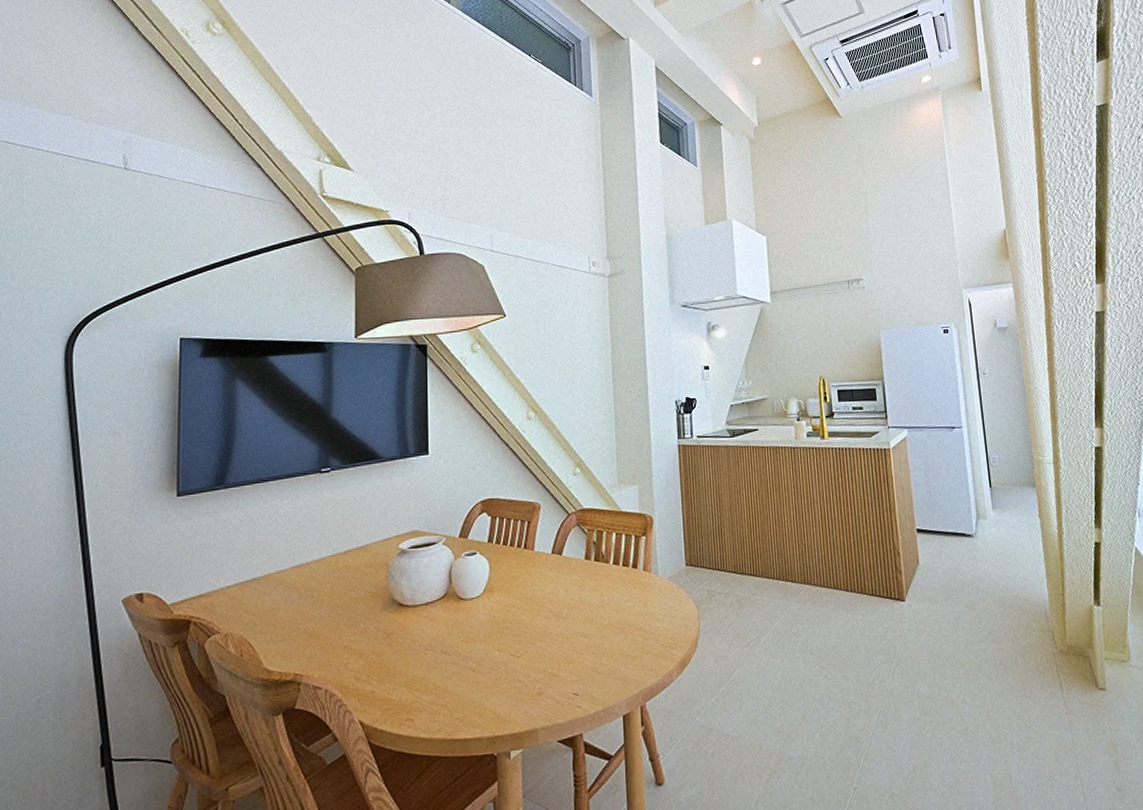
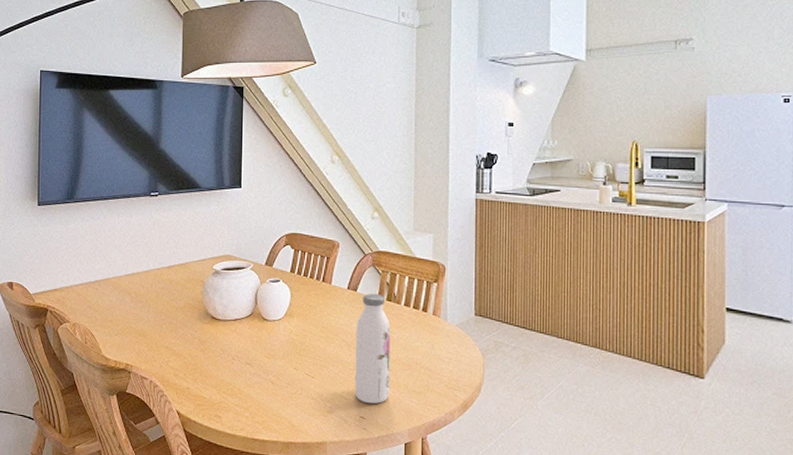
water bottle: none [563,555,604,678] -> present [355,294,391,404]

